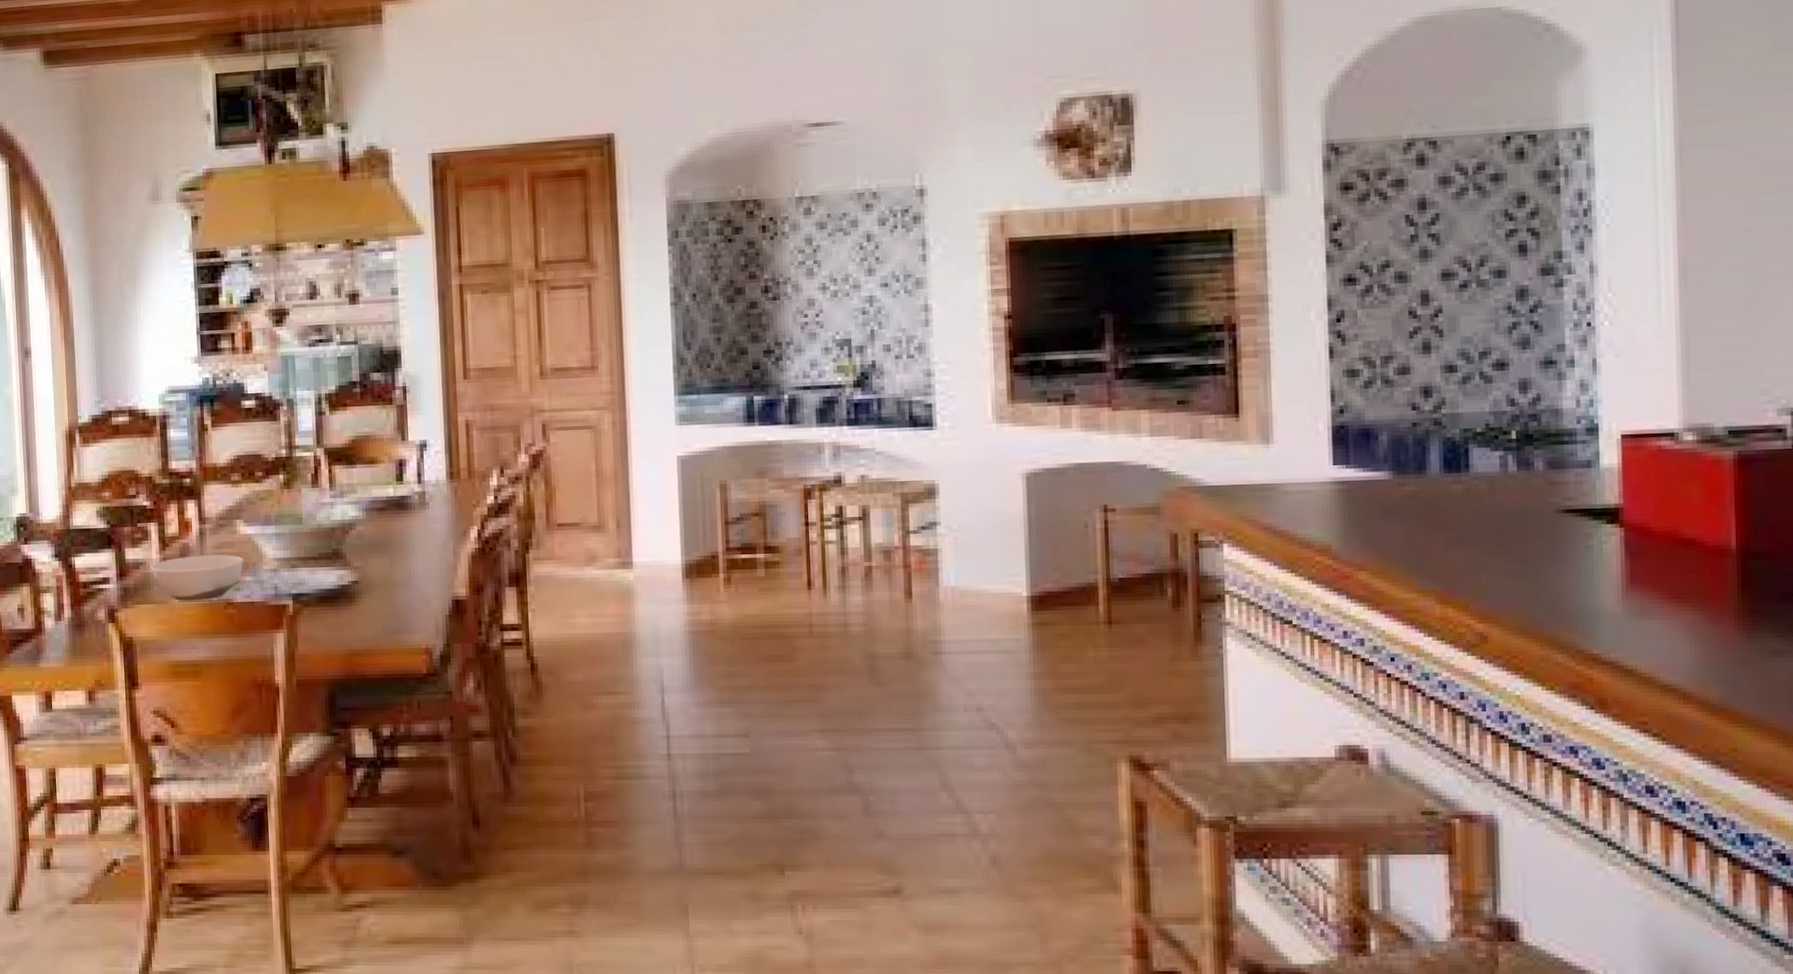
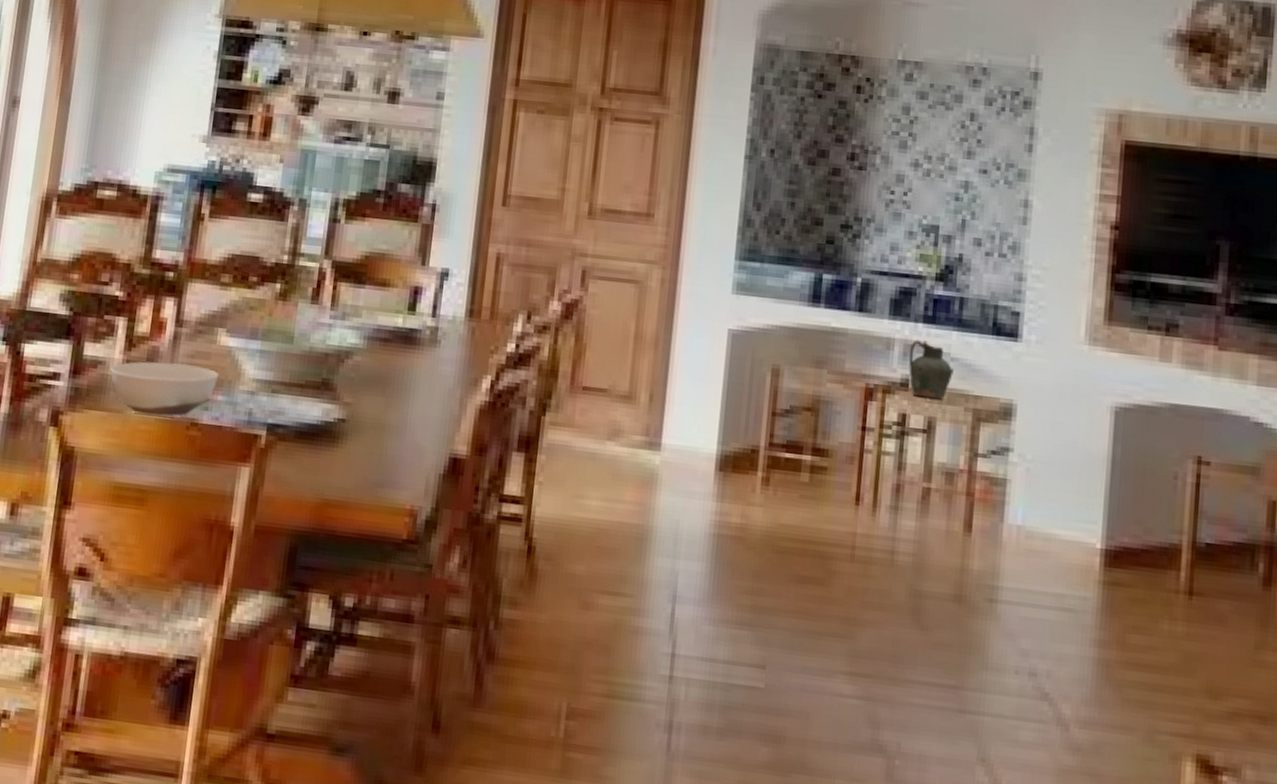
ceramic jug: none [839,440,879,490] -> present [909,339,954,400]

